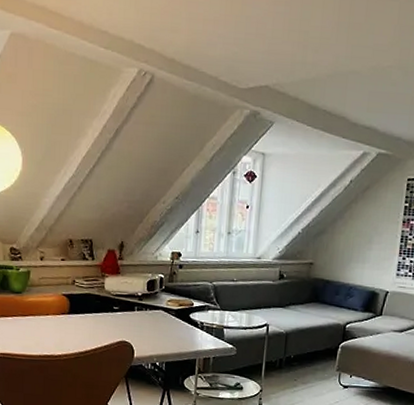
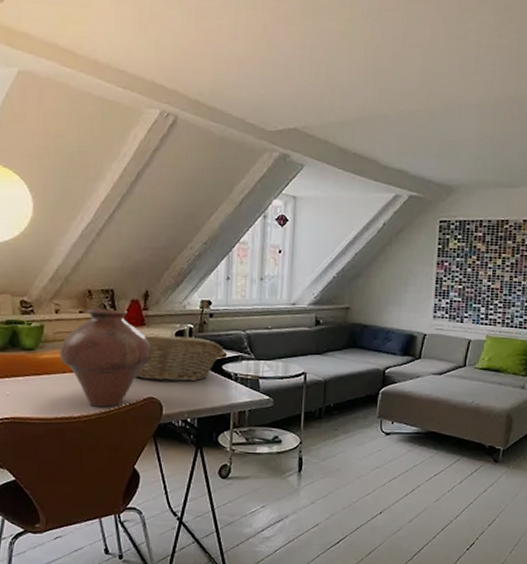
vase: none [43,256,125,348] -> present [59,308,152,407]
fruit basket: none [110,283,192,328] -> present [136,335,224,382]

